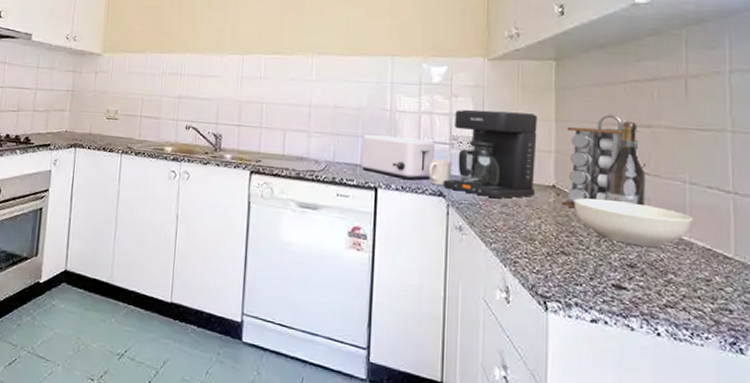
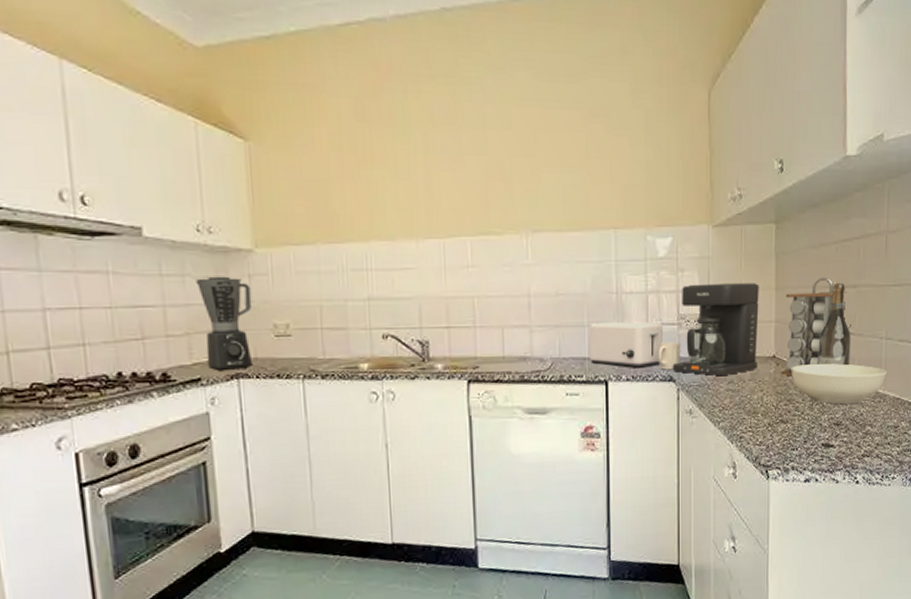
blender: none [56,71,96,141] -> present [195,276,253,372]

